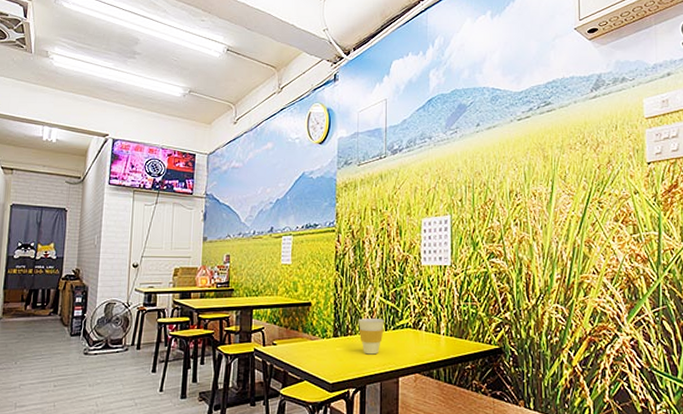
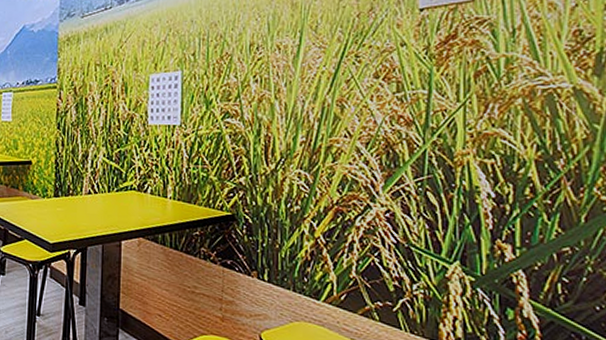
cup: present [358,318,384,355] -> none [80,179,107,217]

